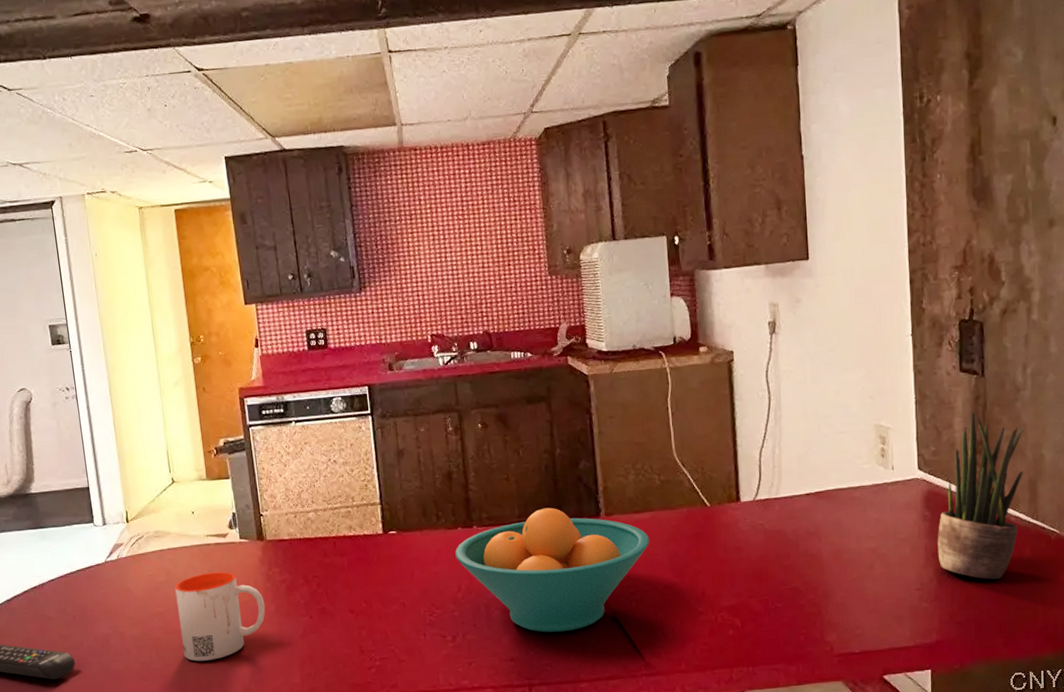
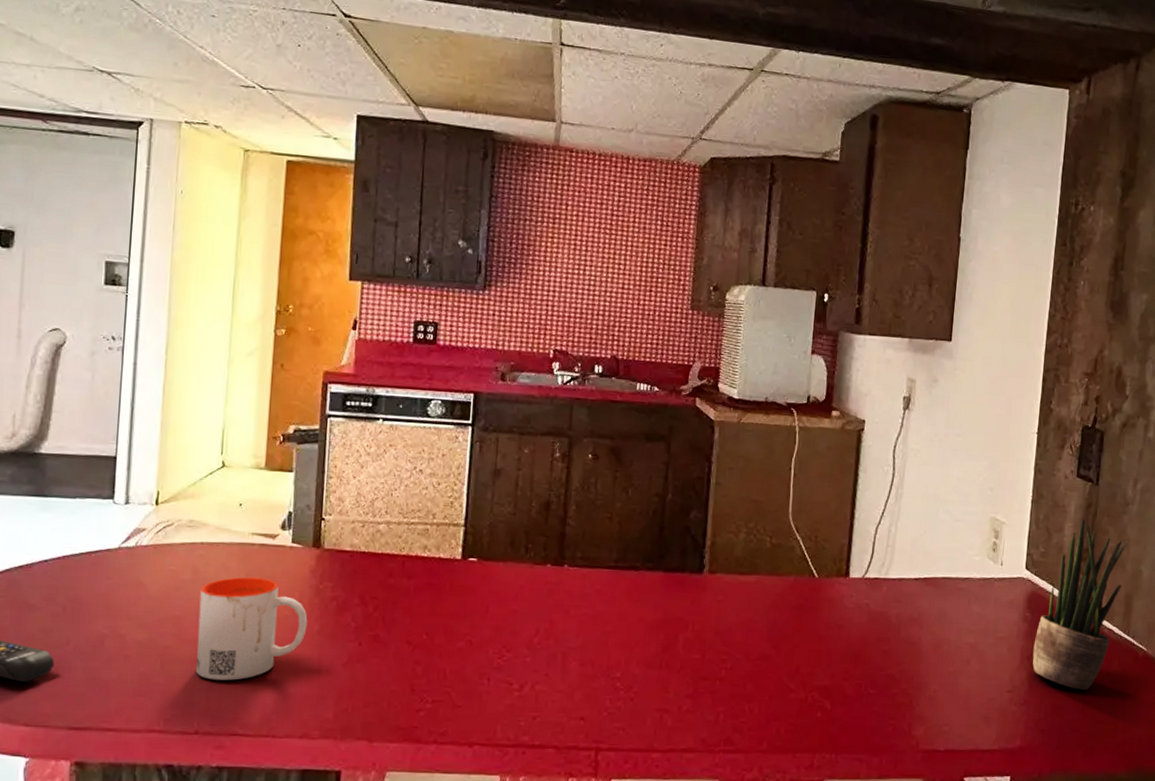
fruit bowl: present [455,507,650,633] -> none [539,555,751,694]

